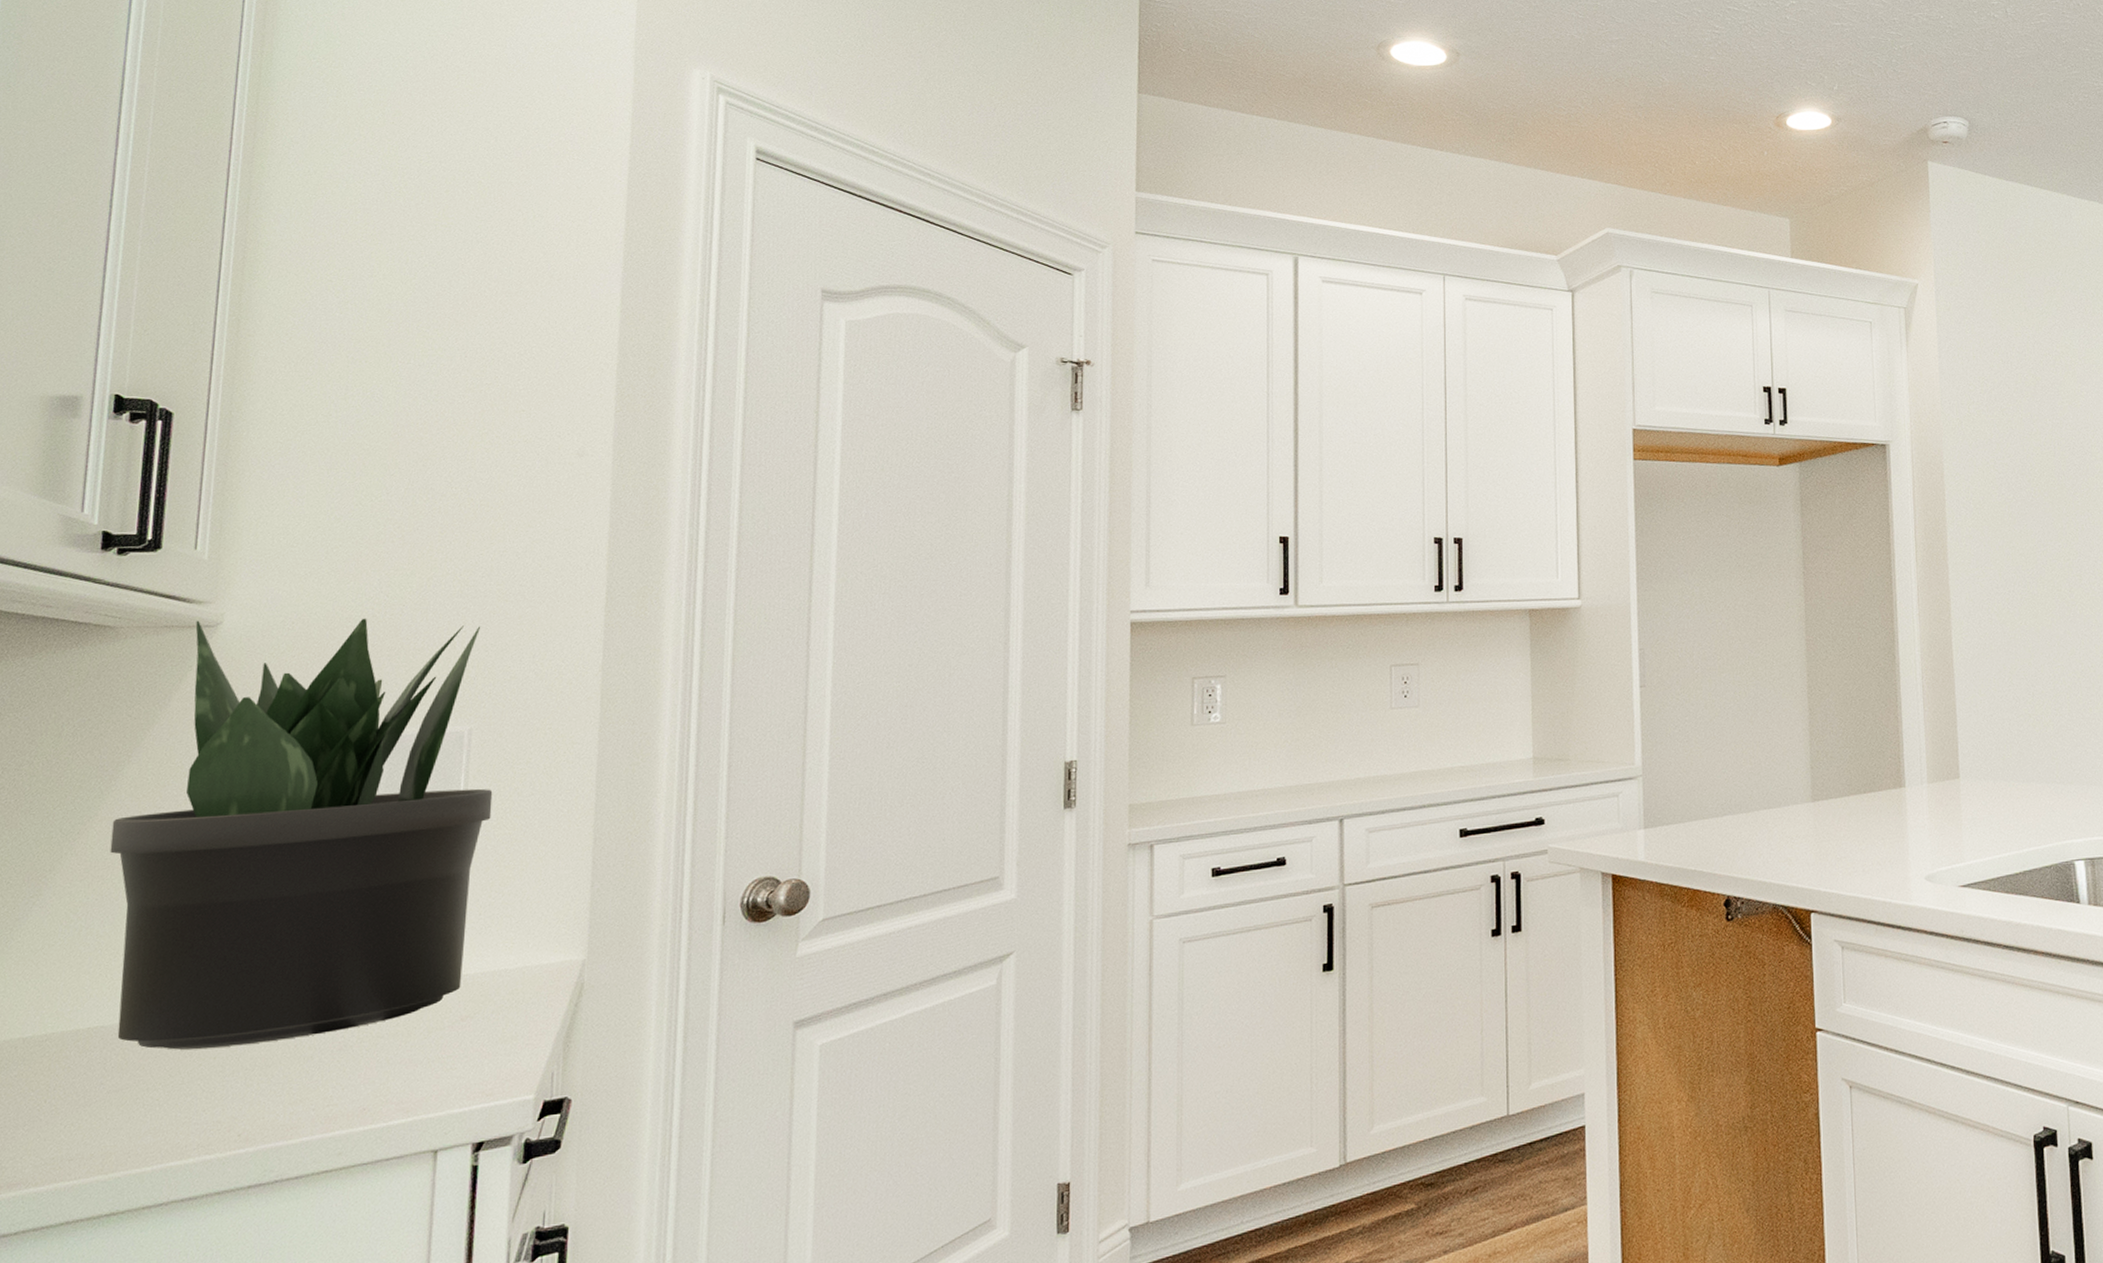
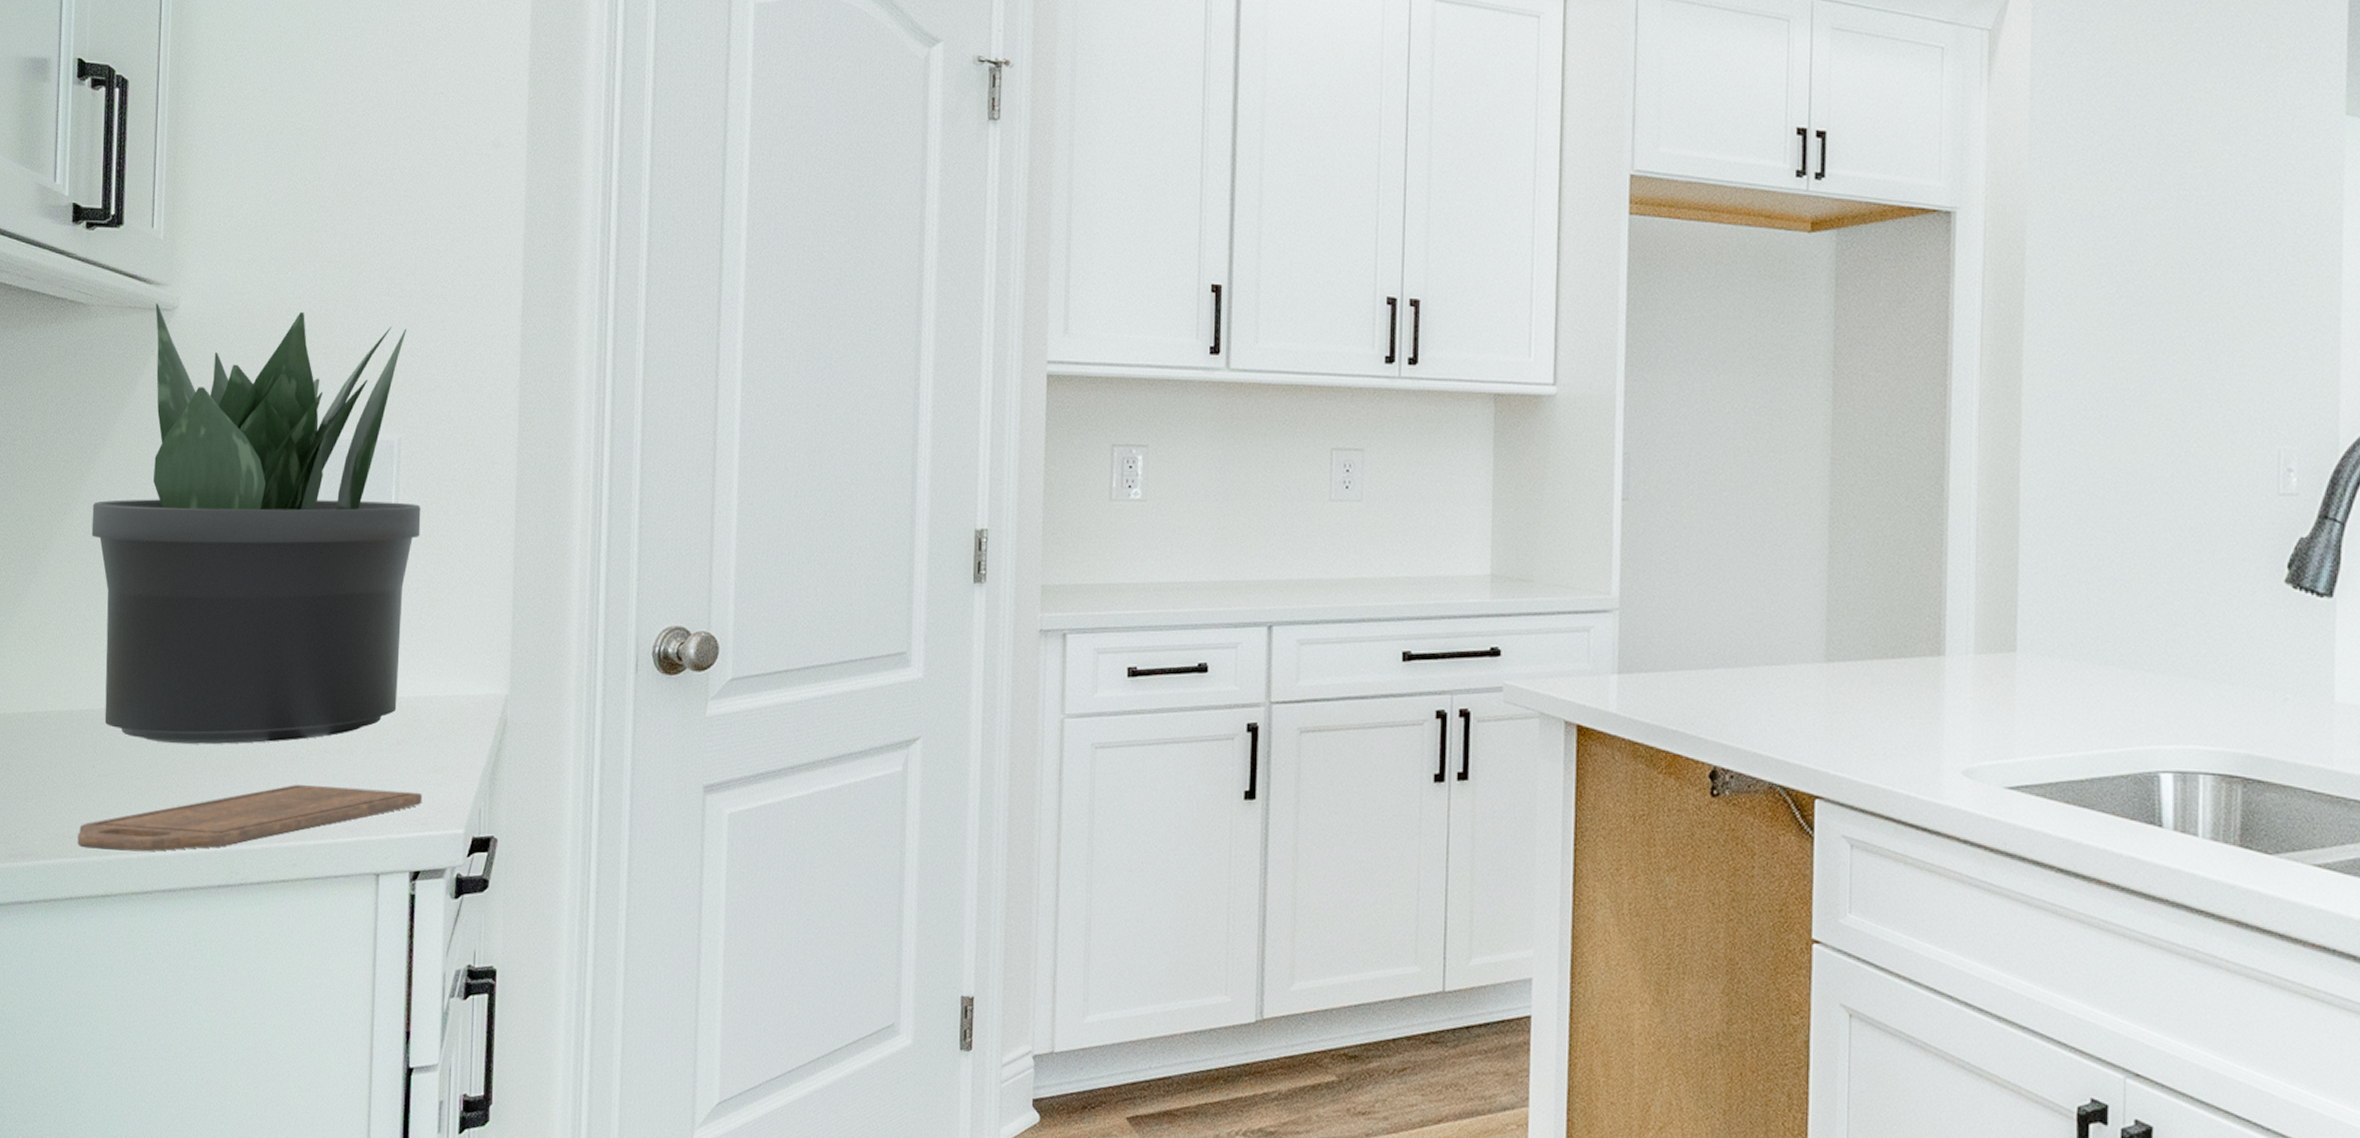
cutting board: none [78,1064,489,1168] -> present [77,785,423,852]

